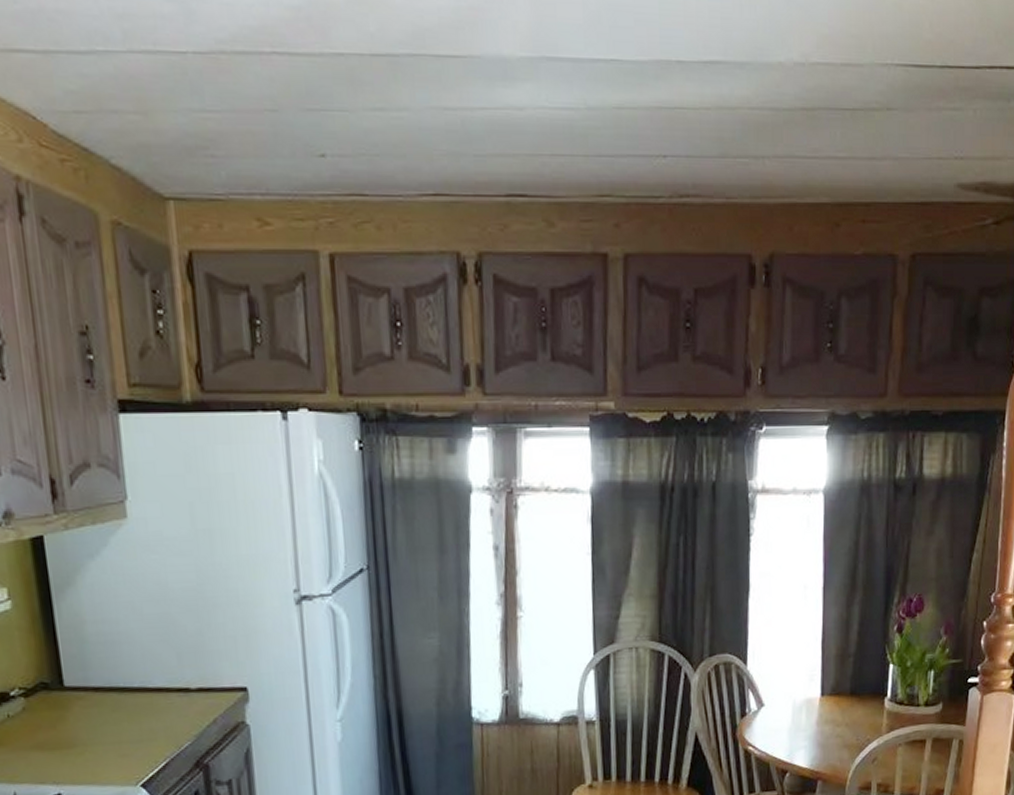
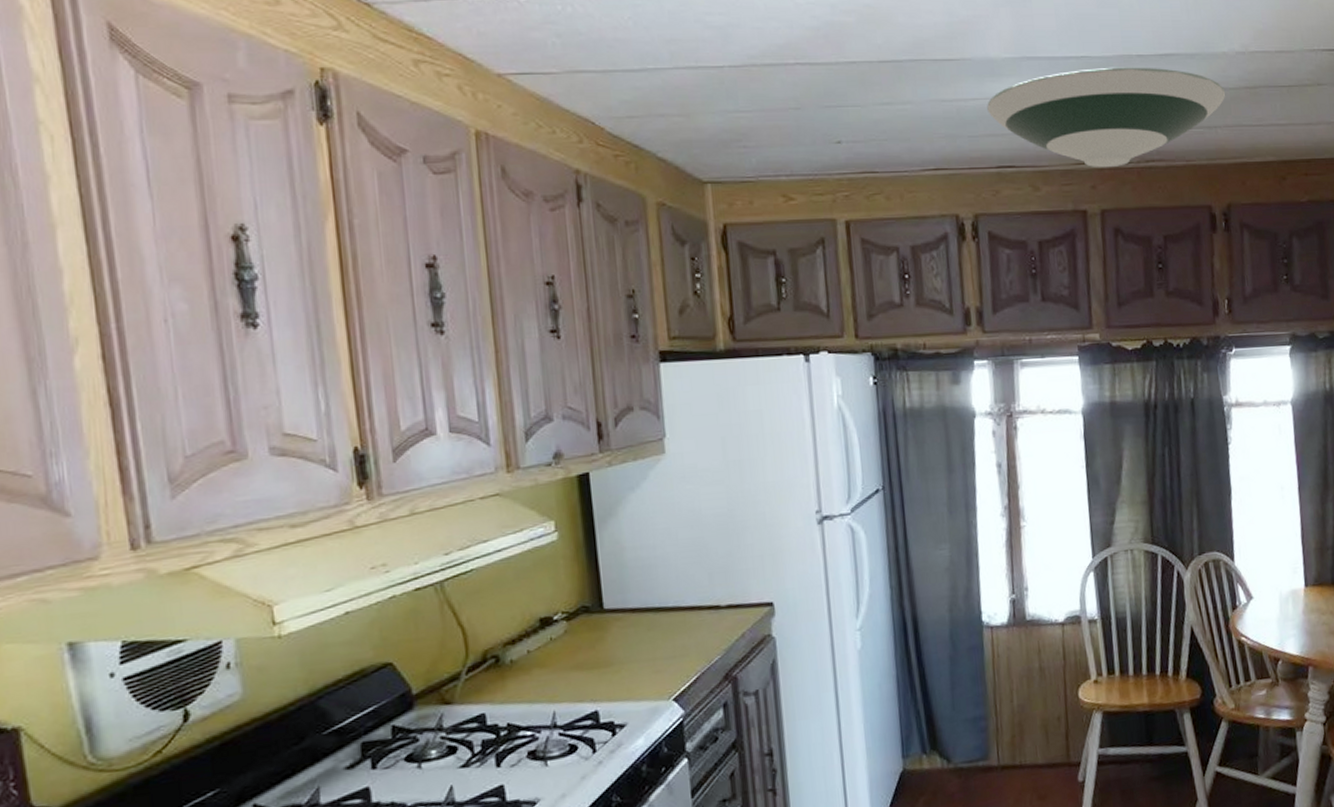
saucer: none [497,75,778,203] -> present [987,67,1226,168]

